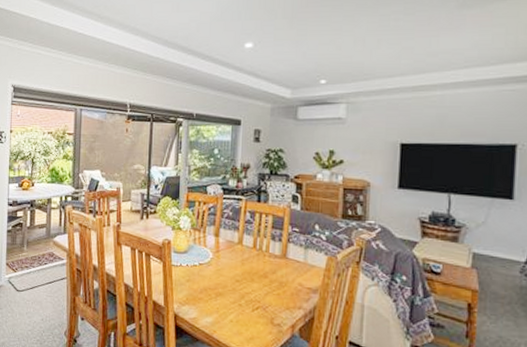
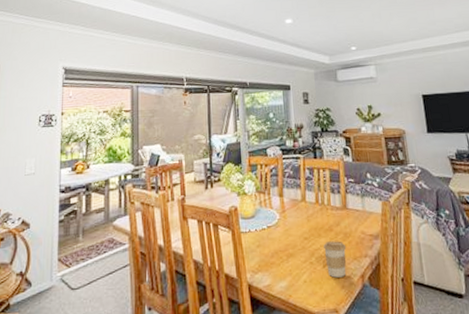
coffee cup: none [255,287,280,324] -> present [323,241,347,278]

